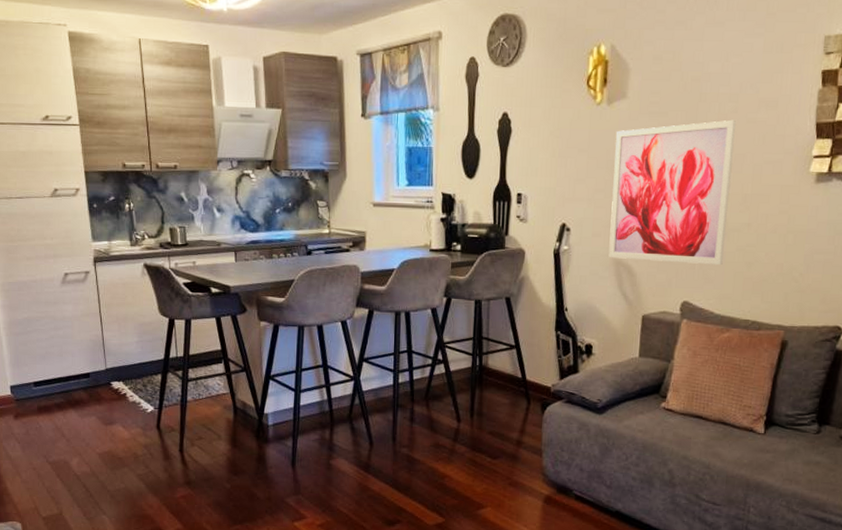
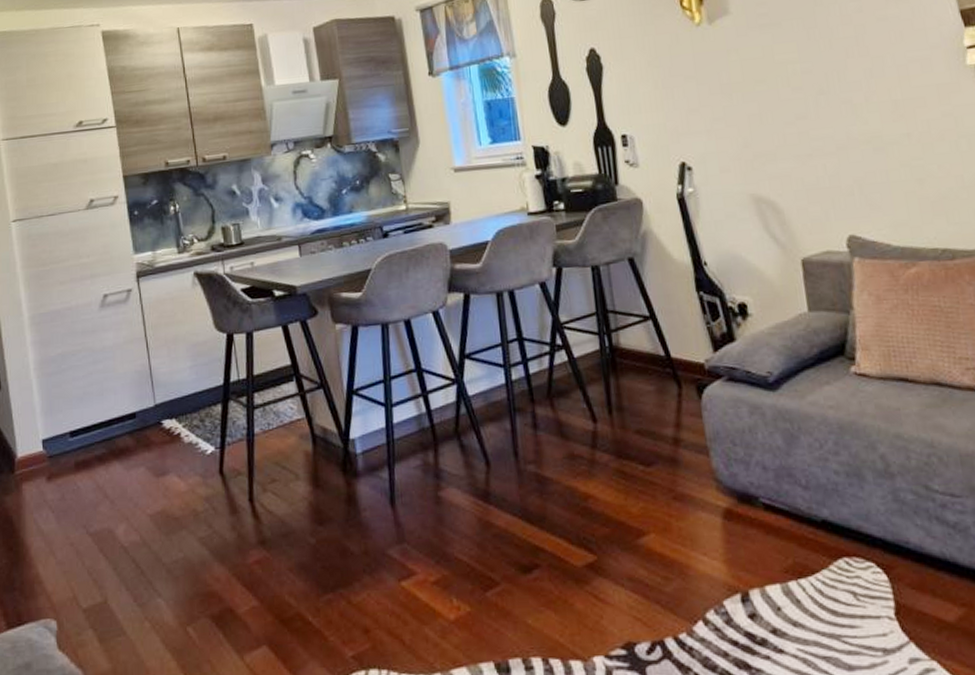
wall art: present [608,119,737,266] -> none [725,19,887,196]

